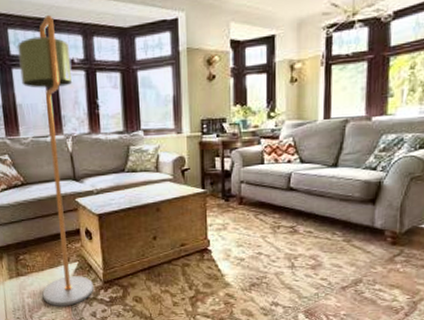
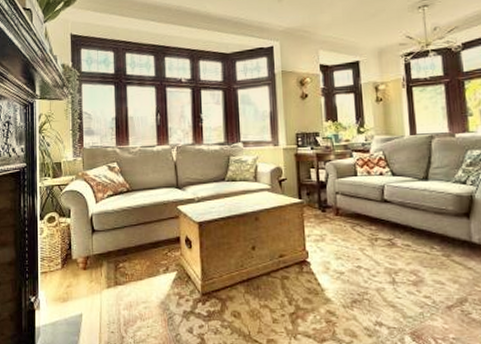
floor lamp: present [17,14,94,306] -> none [133,42,191,320]

